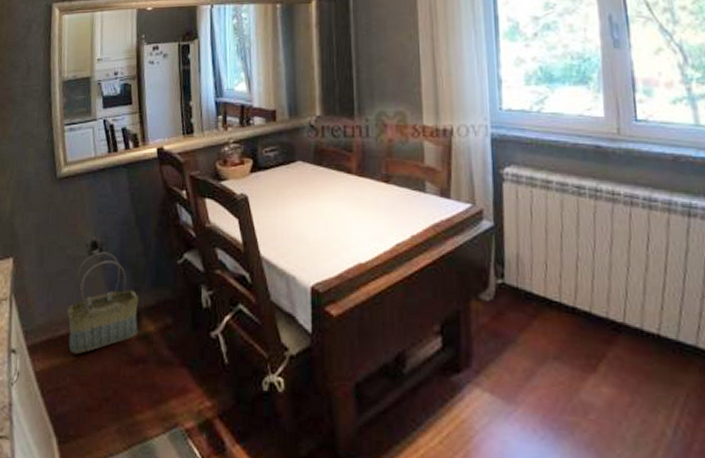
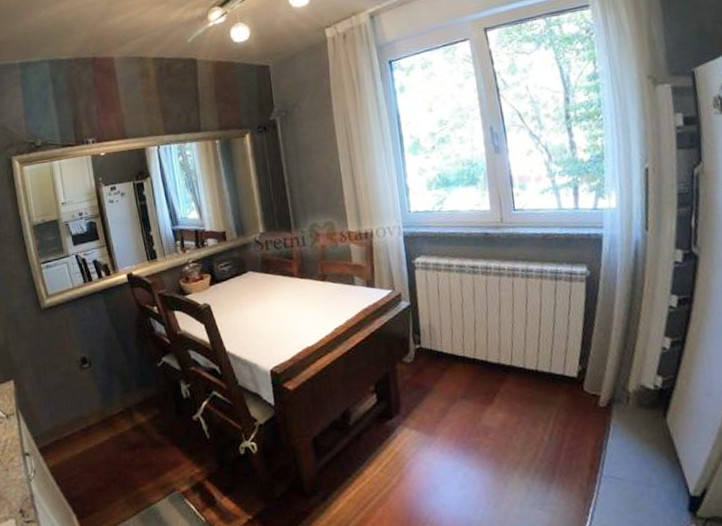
basket: present [67,252,138,355] -> none [68,365,132,450]

